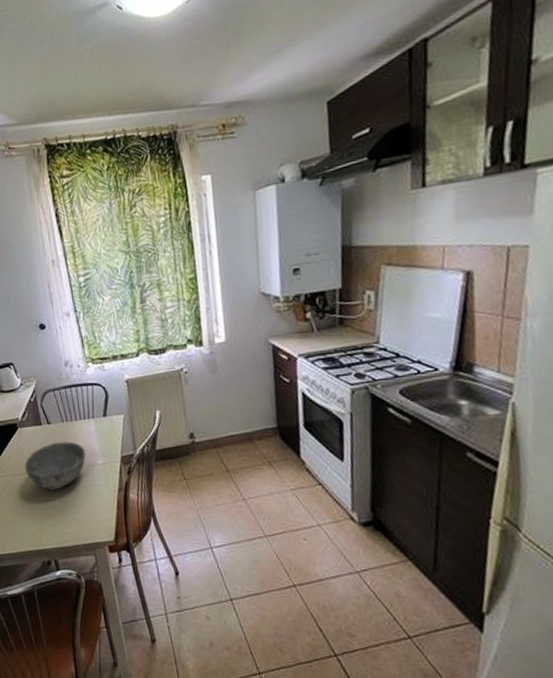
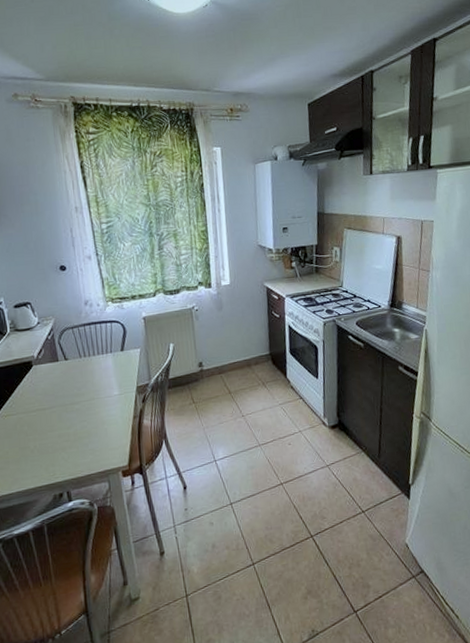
bowl: present [25,441,86,490] -> none [39,376,103,424]

